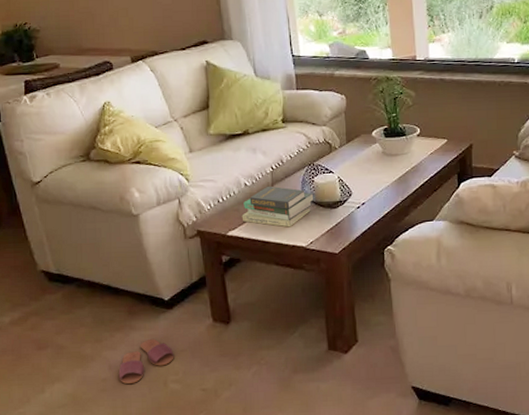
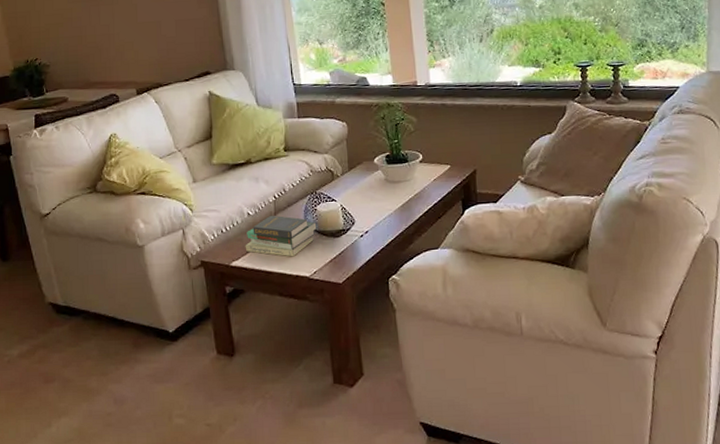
slippers: present [118,338,174,385] -> none [123,371,179,419]

